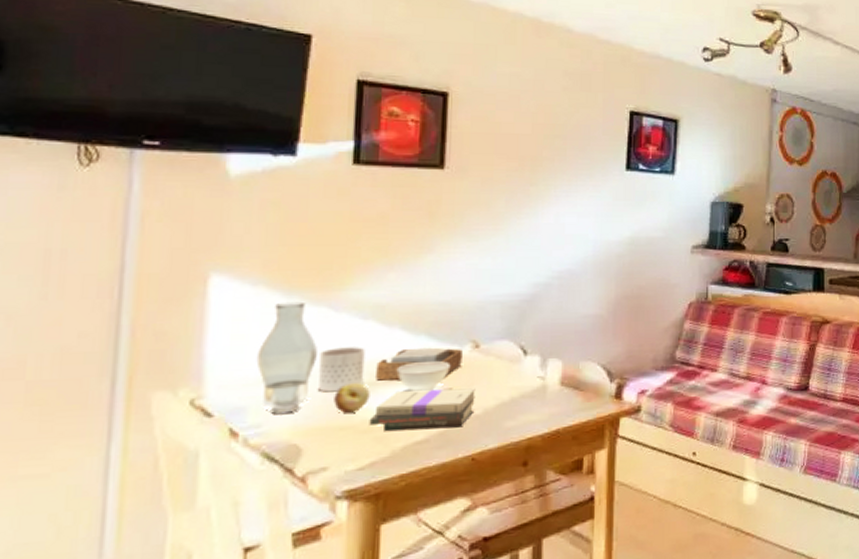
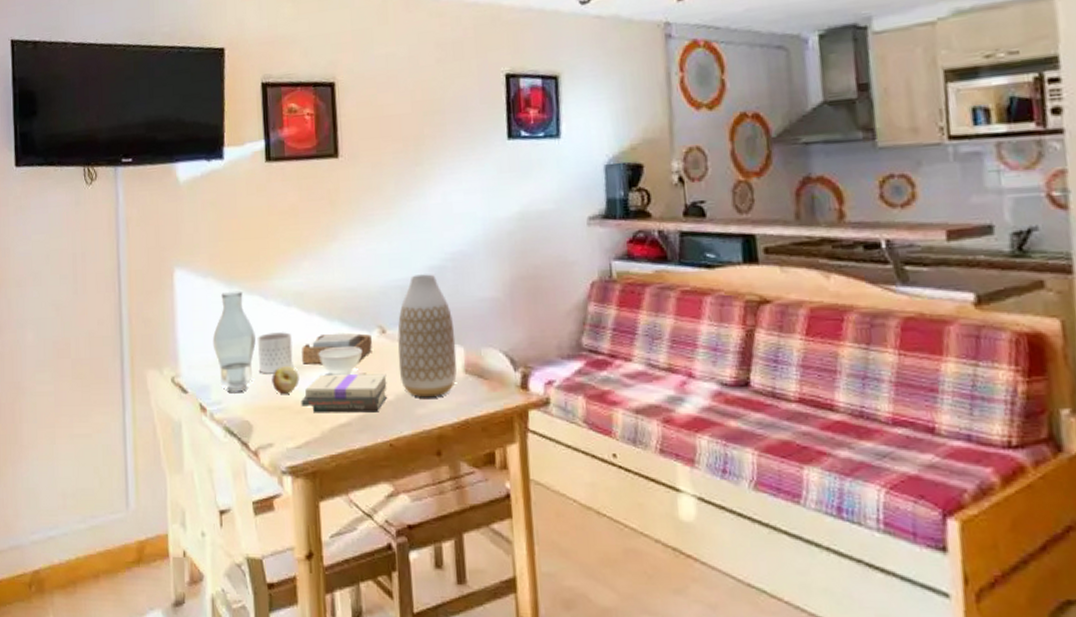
vase: none [490,290,555,411] -> present [397,274,457,398]

